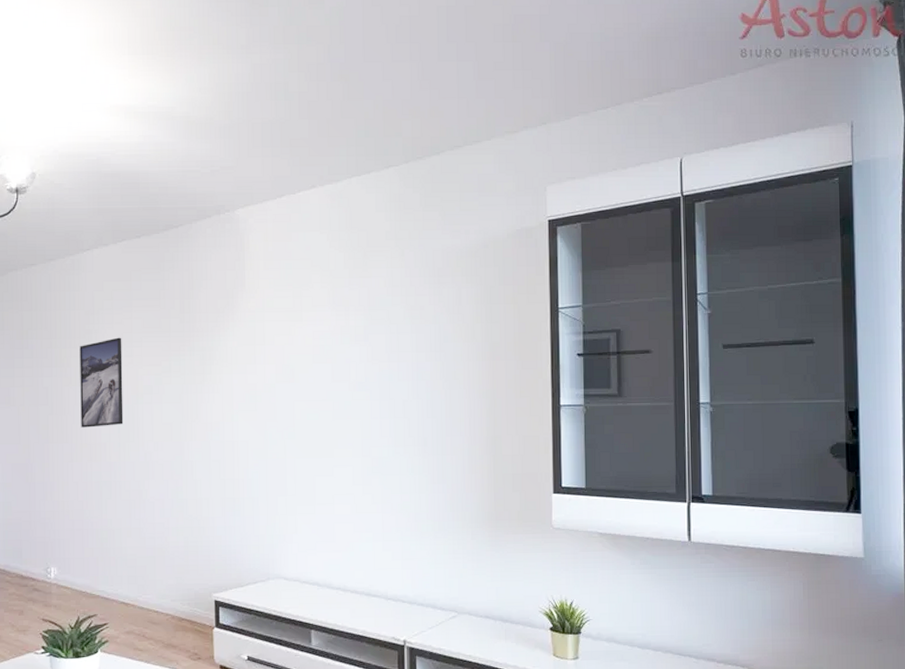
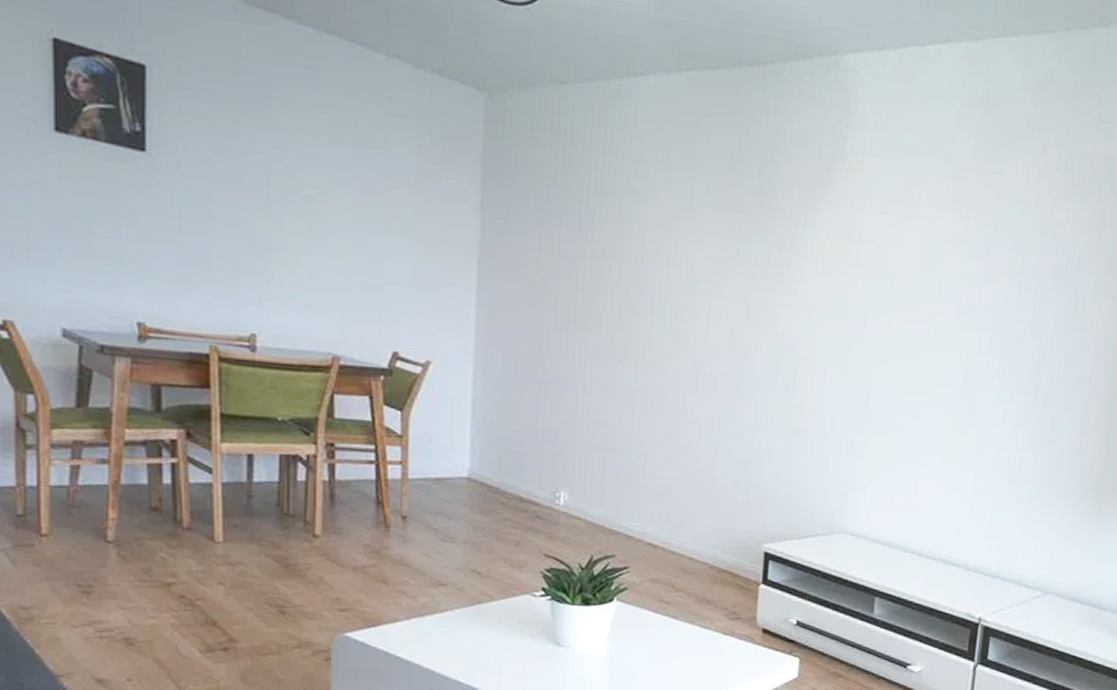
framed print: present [80,337,124,428] -> none [614,202,678,320]

